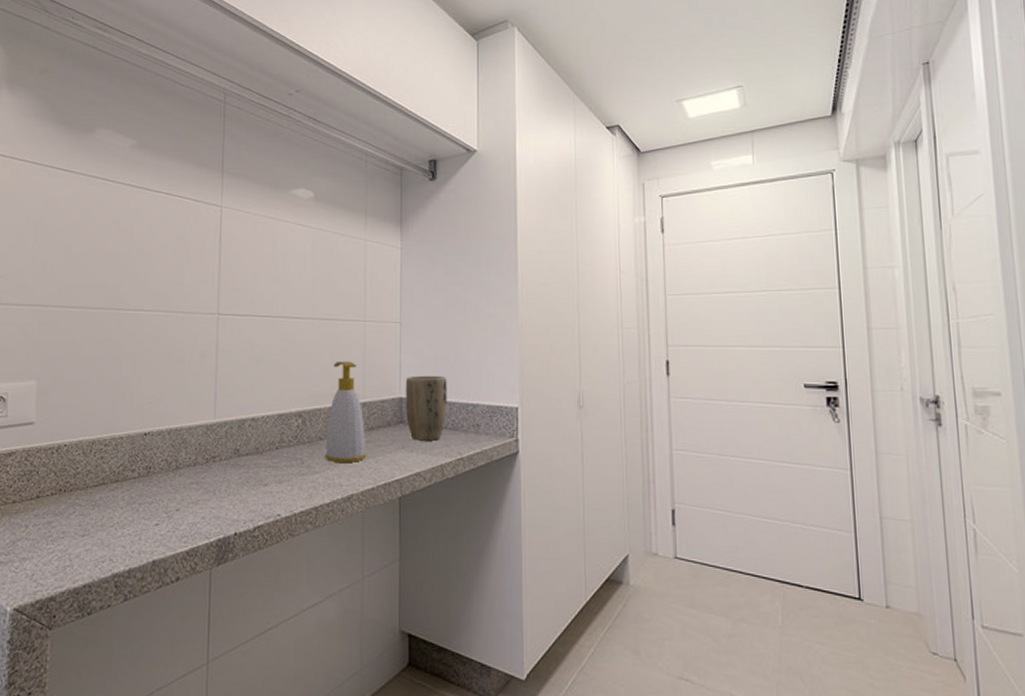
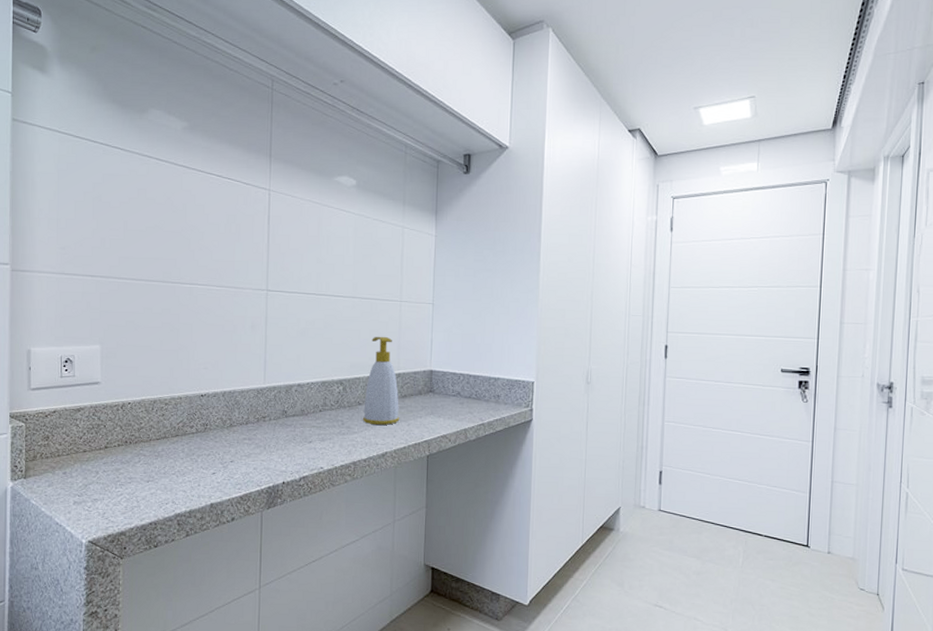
plant pot: present [405,375,447,441] -> none [435,351,473,408]

